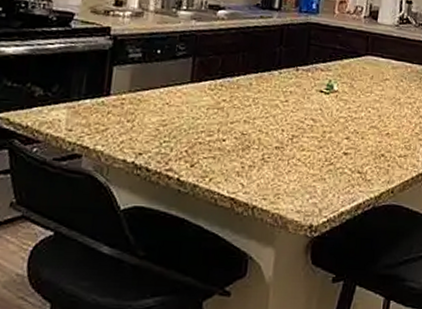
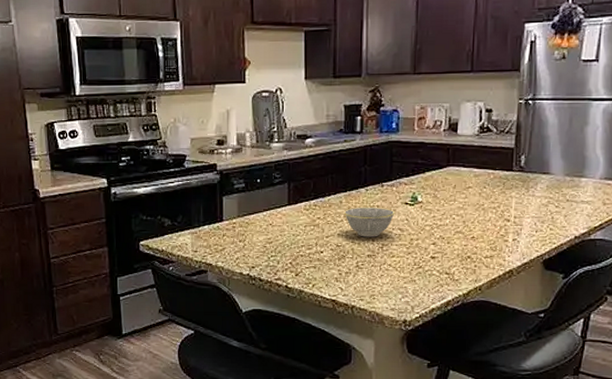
bowl: none [252,91,309,127] -> present [343,207,395,237]

